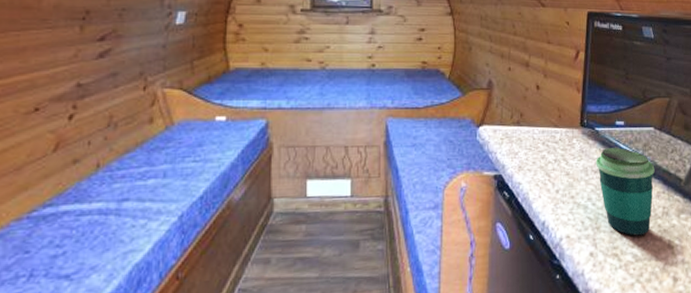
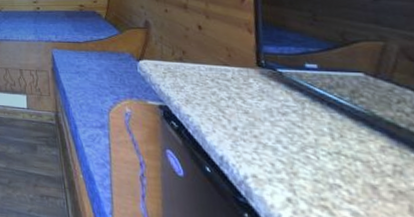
cup: present [596,148,655,237] -> none [282,91,376,194]

